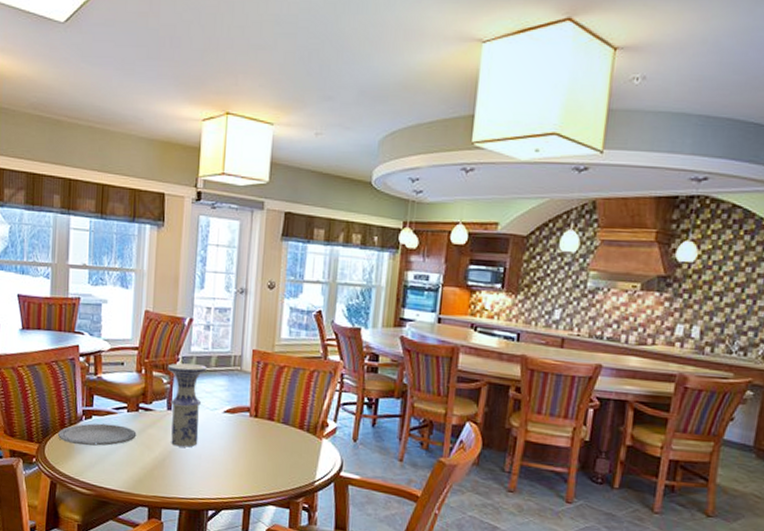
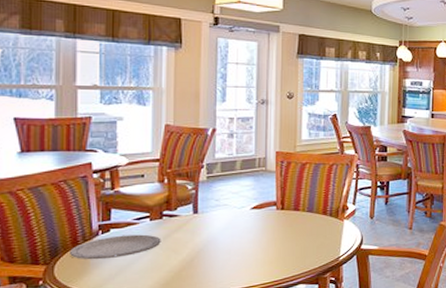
vase: present [167,363,207,448] -> none [191,169,232,246]

